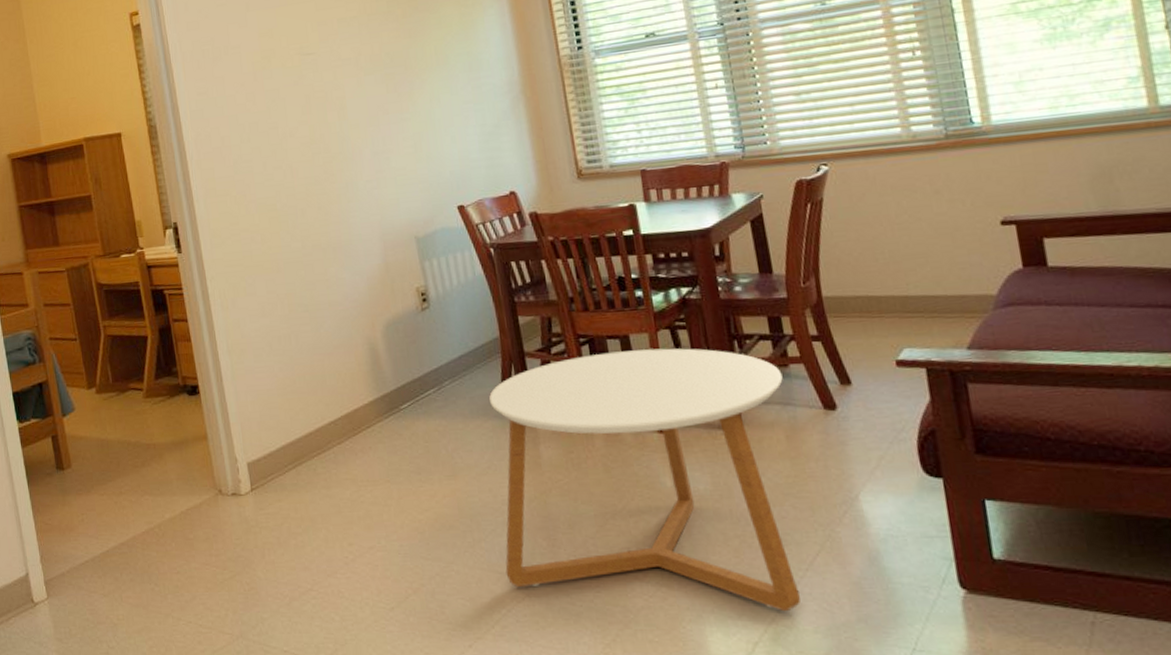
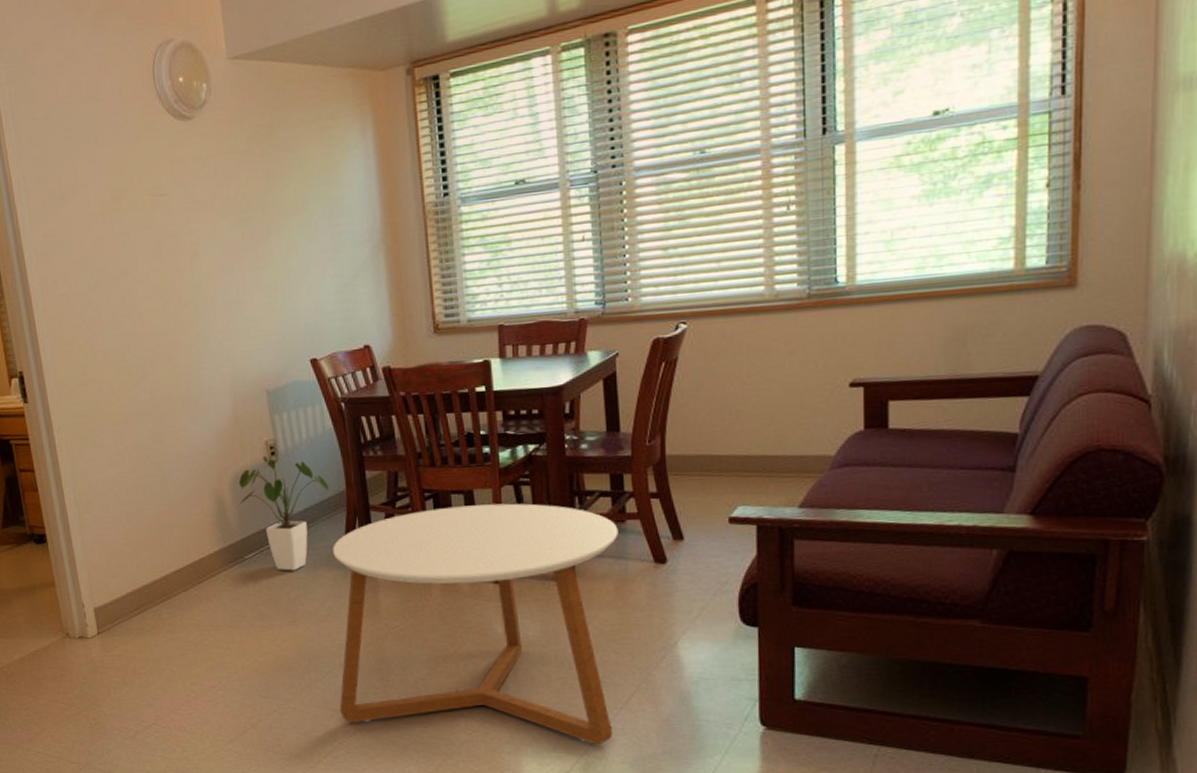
house plant: none [391,303,483,422] -> present [238,456,330,571]

